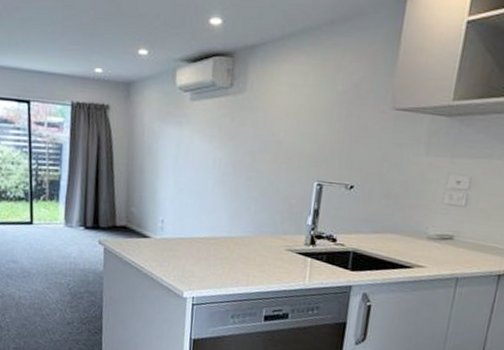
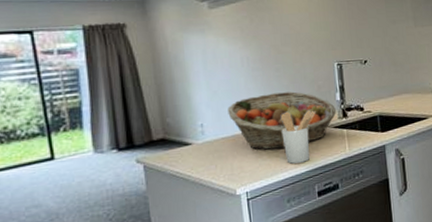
fruit basket: none [189,202,305,263] -> present [227,91,337,150]
utensil holder: none [238,225,281,282] -> present [280,110,316,164]

